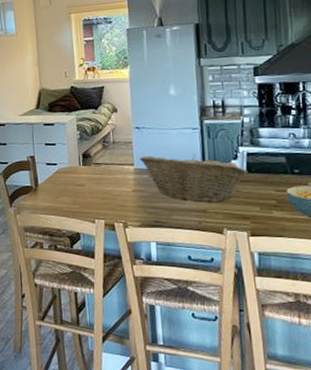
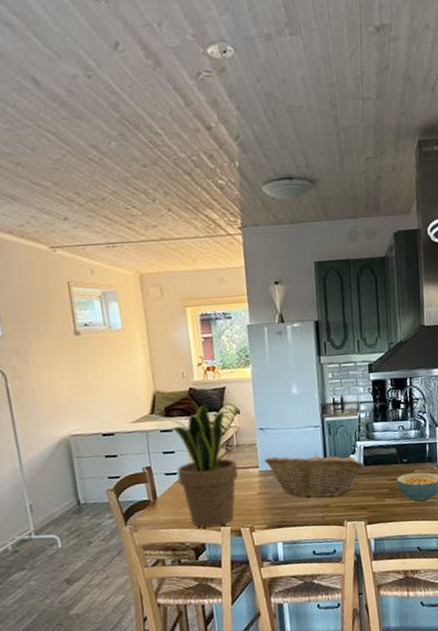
potted plant: none [52,101,114,218] -> present [170,403,238,528]

